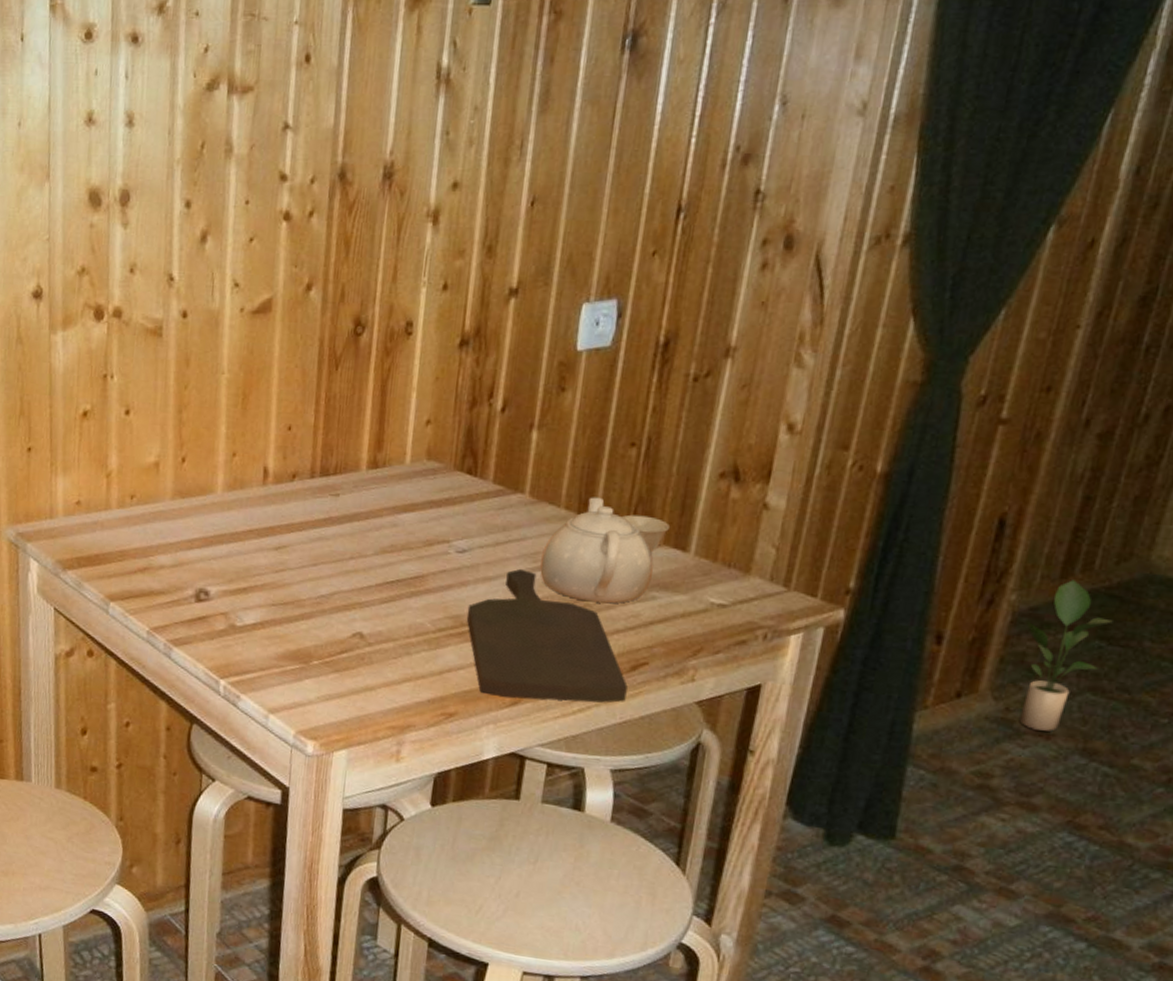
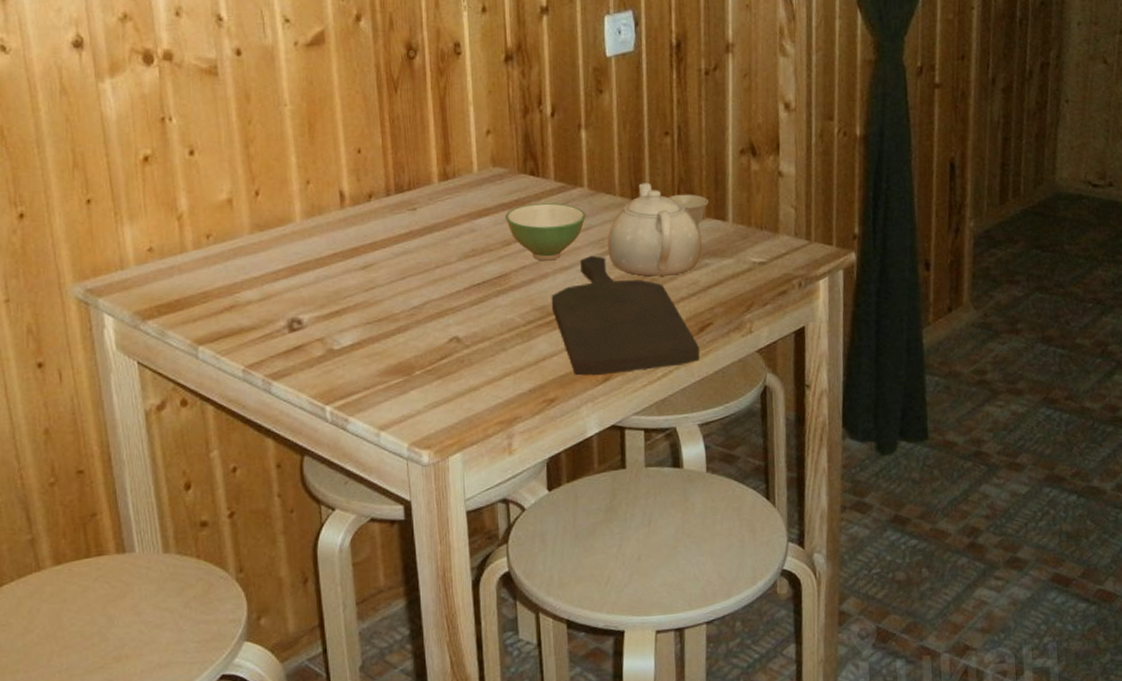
bowl: none [432,505,522,569] -> present [505,203,586,261]
potted plant: present [1019,580,1113,732] -> none [984,204,1041,329]

